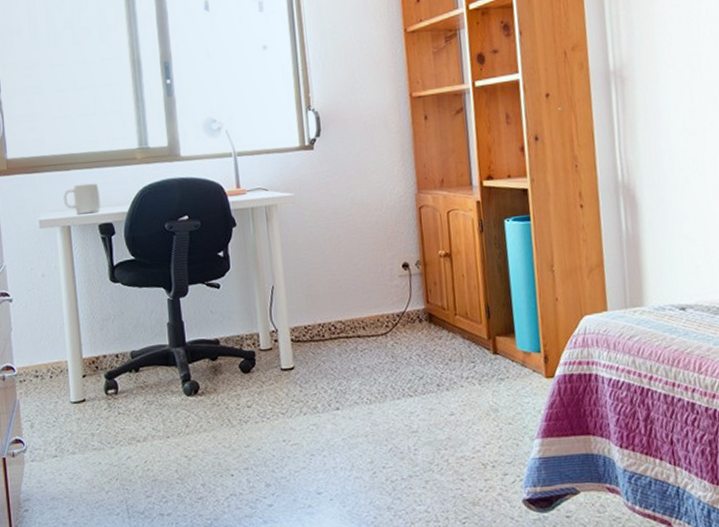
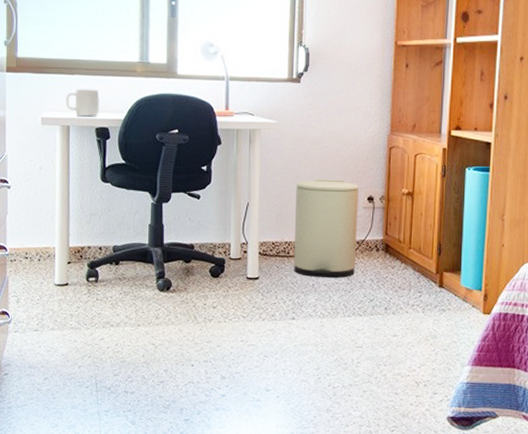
pedal bin: none [323,248,399,360] -> present [293,179,359,278]

